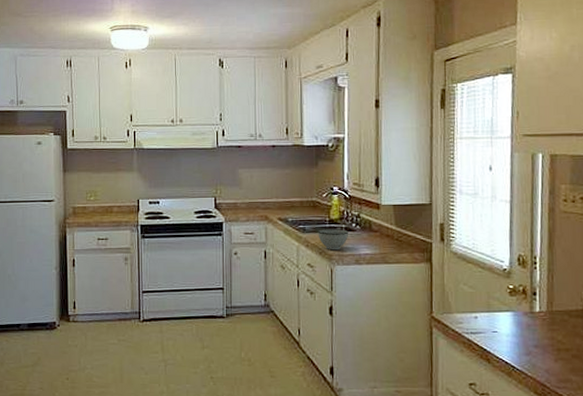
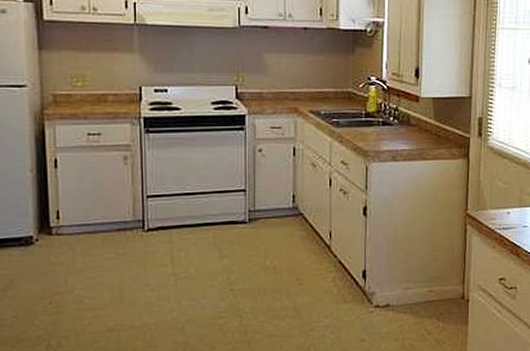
bowl: present [318,229,349,251] -> none [353,123,386,146]

